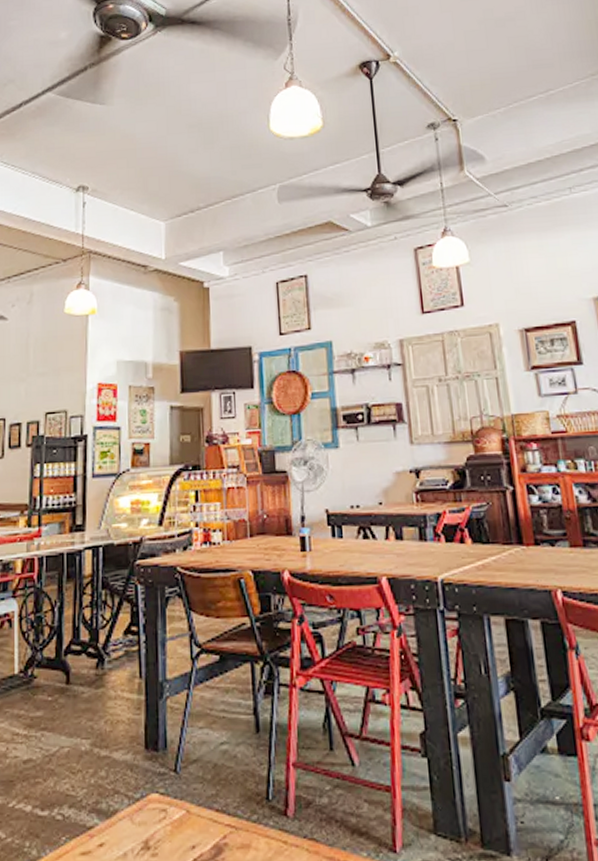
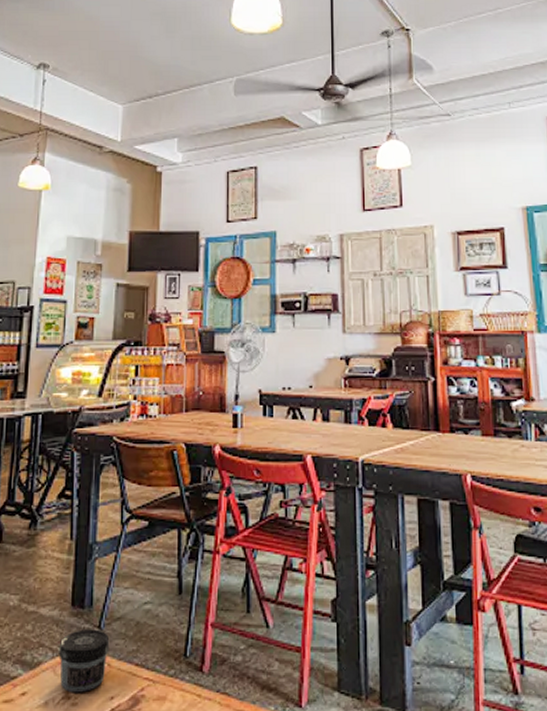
jar: none [134,773,188,843] -> present [58,629,110,693]

